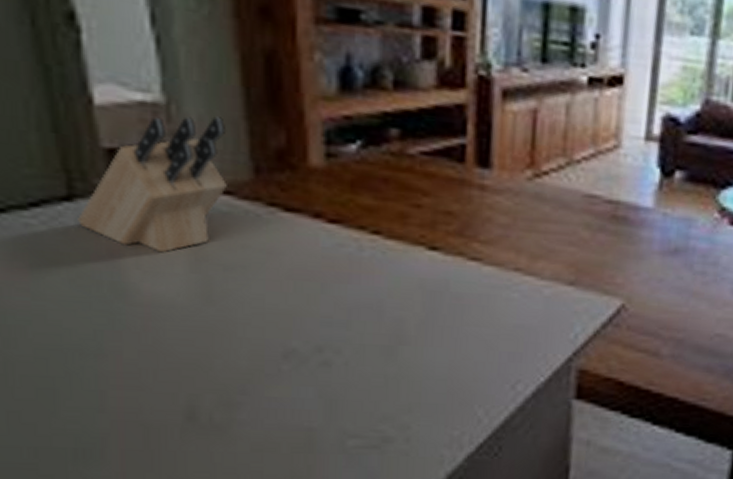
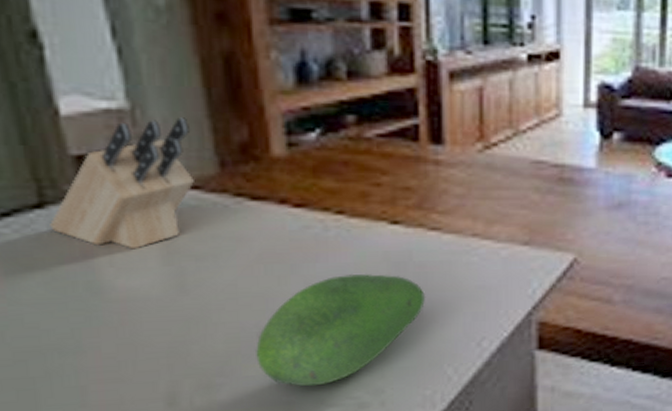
fruit: none [280,299,461,415] -> present [256,273,426,387]

